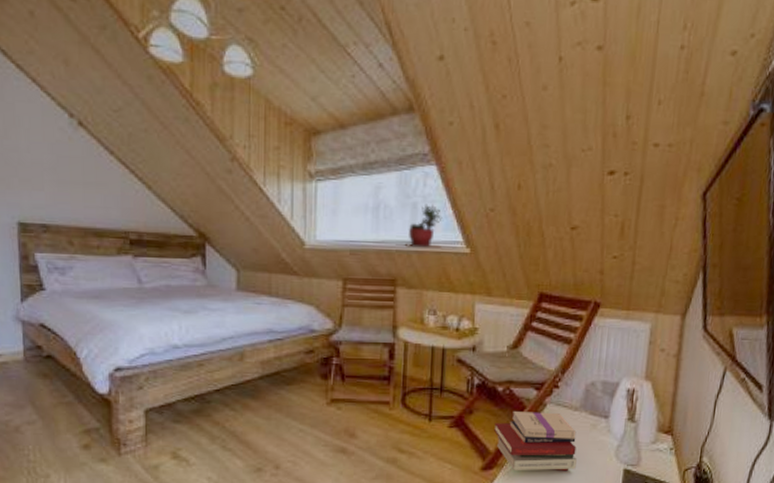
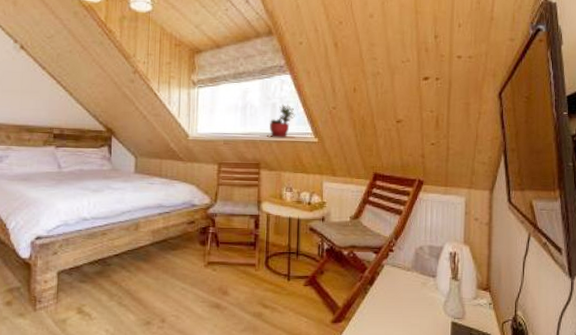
books: present [493,412,577,472] -> none [341,272,411,324]

